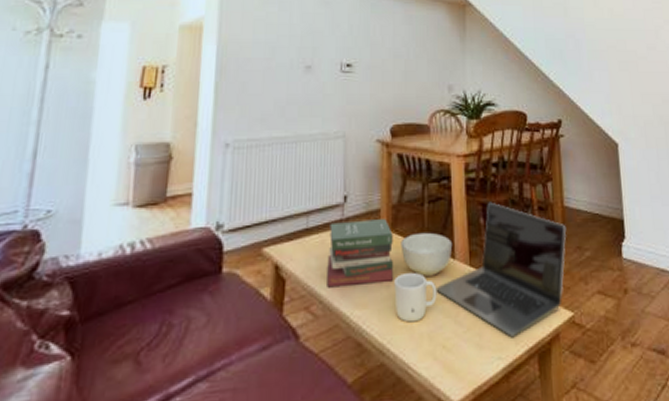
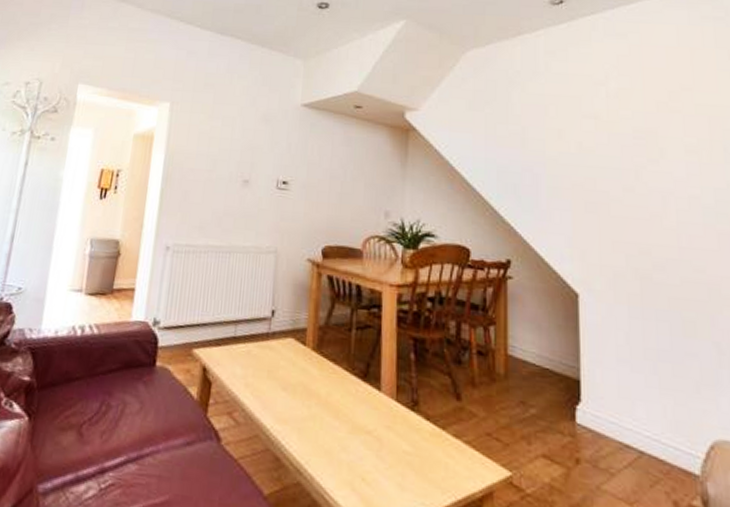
books: present [327,219,393,288] -> none [250,335,318,402]
mug: present [394,272,437,323] -> none [315,396,360,448]
bowl: present [400,232,453,278] -> none [324,357,379,405]
laptop: present [436,201,567,336] -> none [358,337,509,484]

